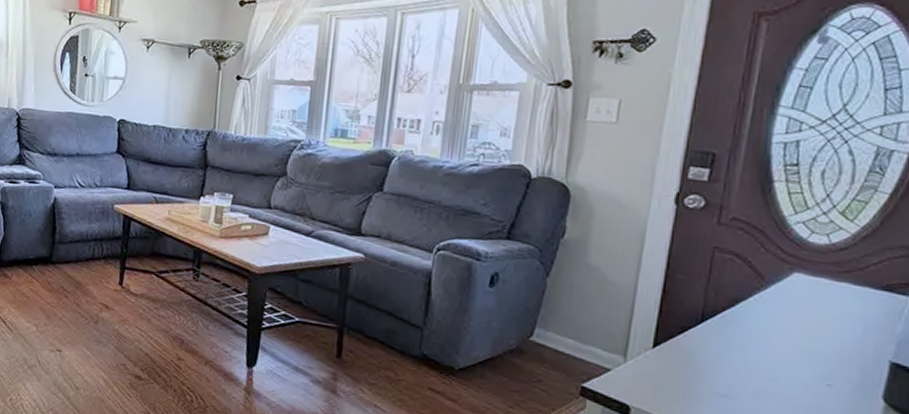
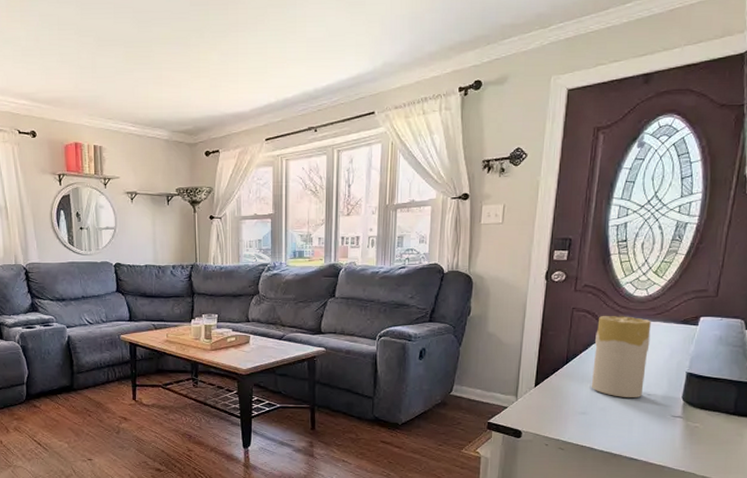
candle: none [738,262,834,387] -> present [591,315,651,397]

